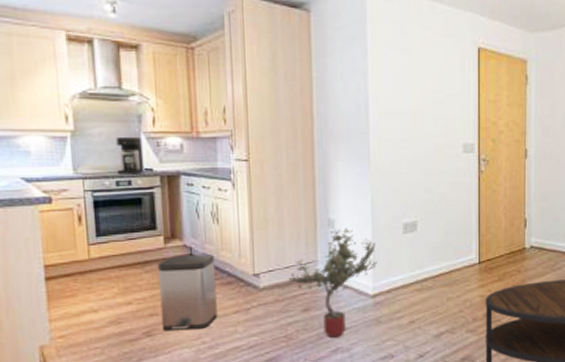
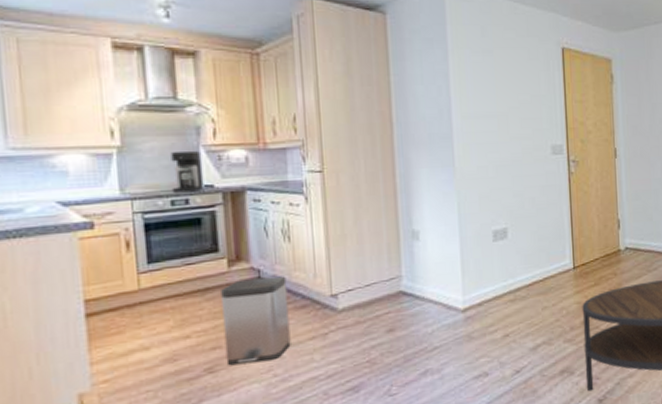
potted tree: present [288,228,377,338] -> none [370,239,467,359]

